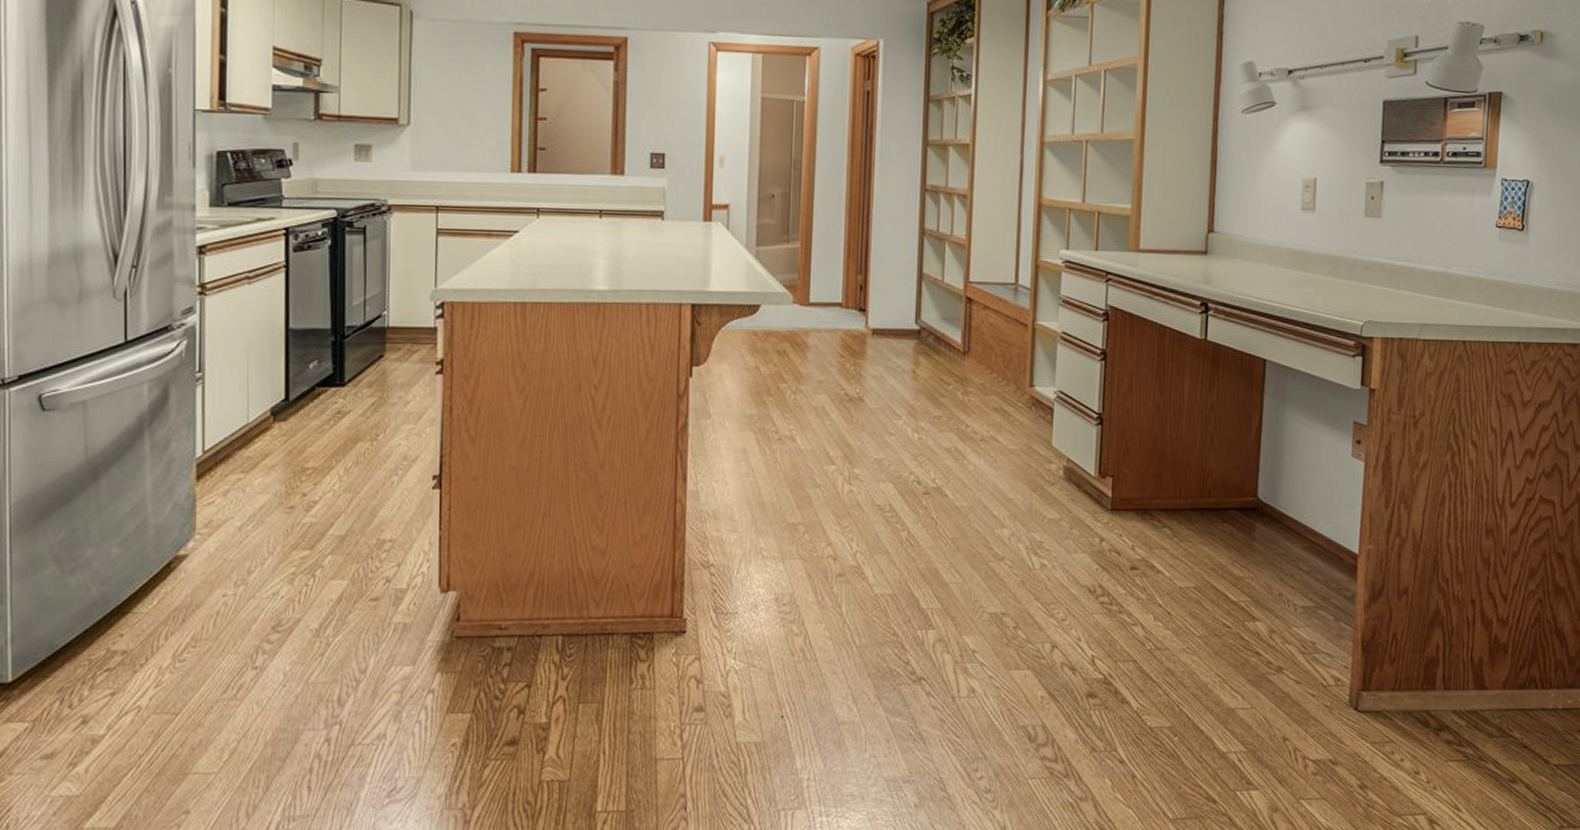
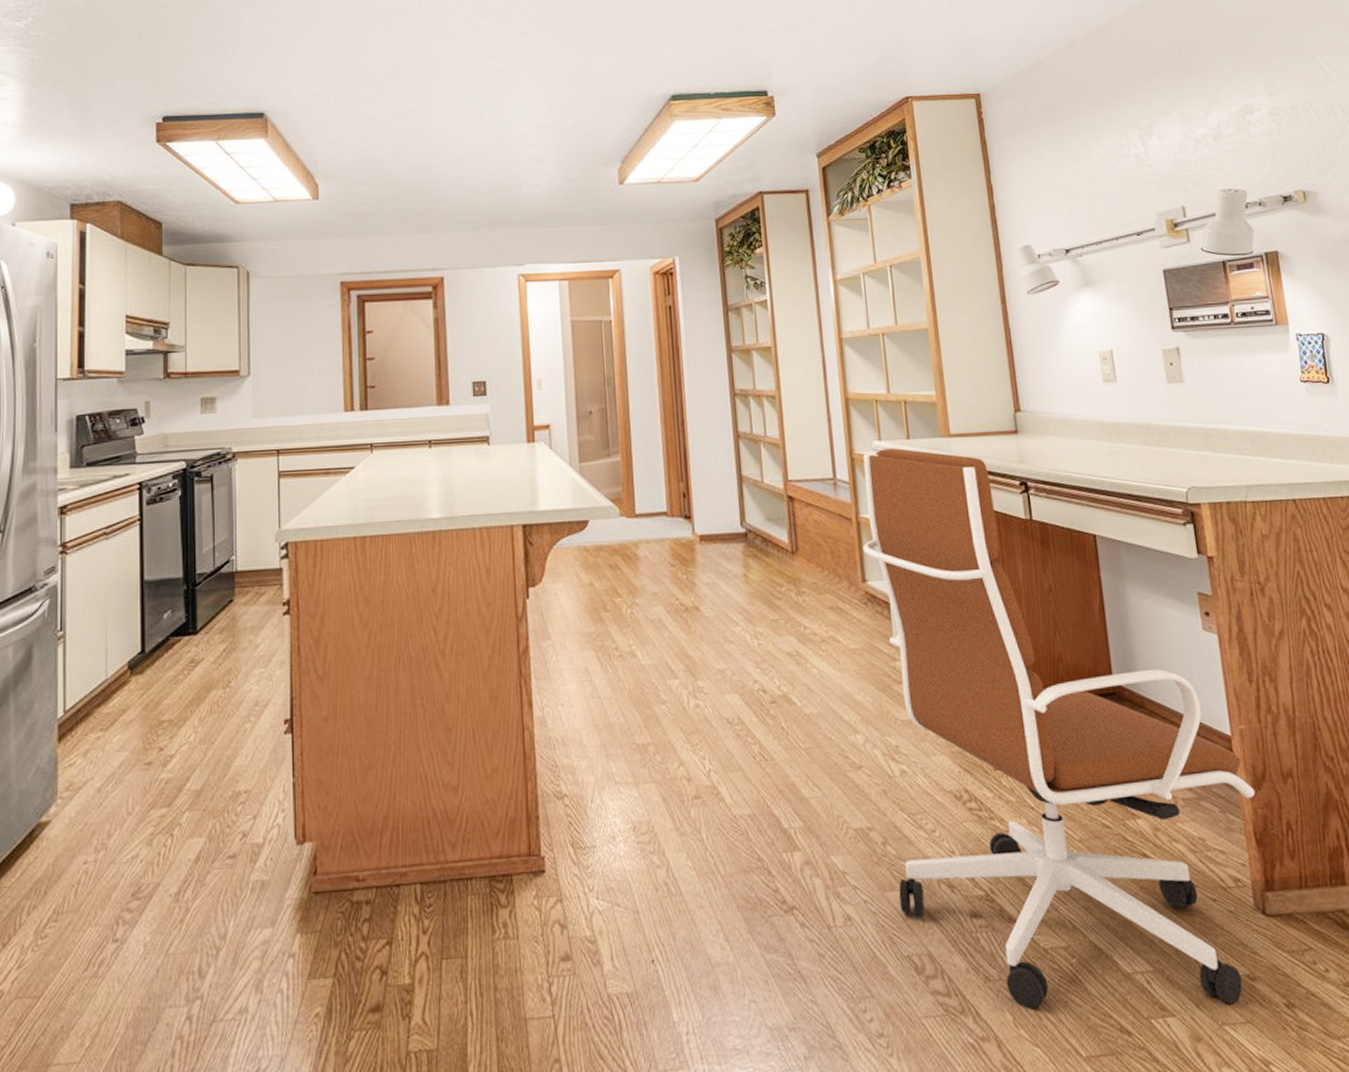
office chair: none [1022,258,1371,783] -> present [862,448,1256,1010]

